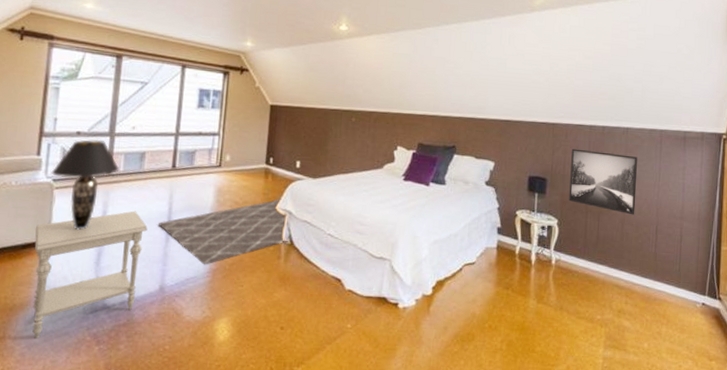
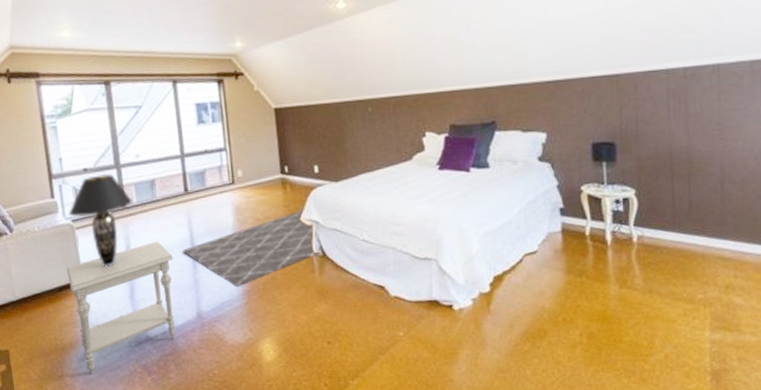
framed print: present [569,148,638,215] -> none [645,98,738,172]

